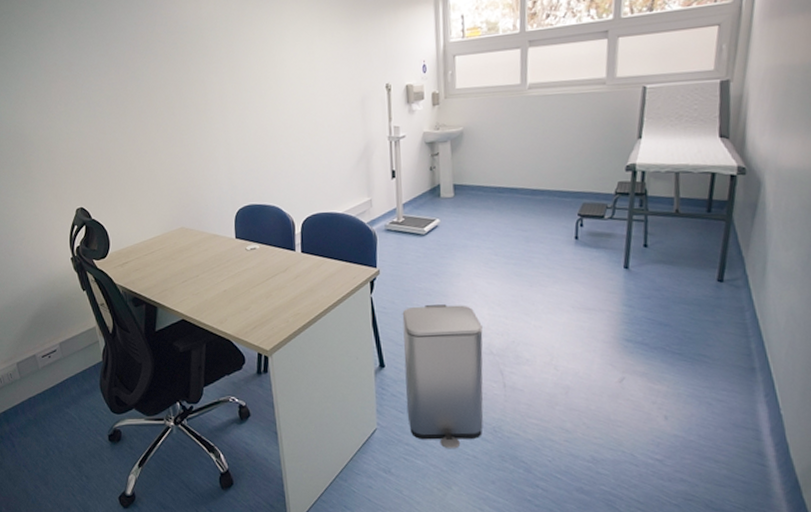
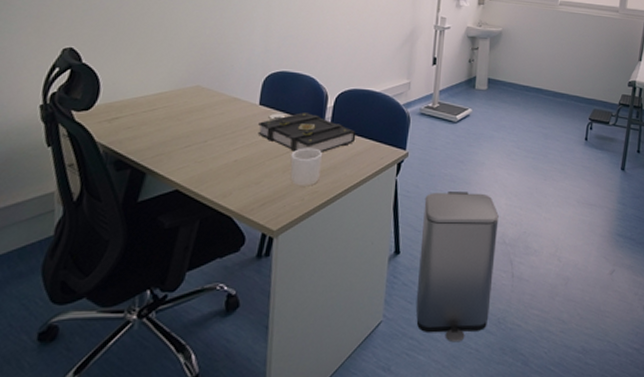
spell book: none [238,241,327,279] -> present [257,112,356,152]
mug: none [270,273,300,310] -> present [290,148,323,186]

